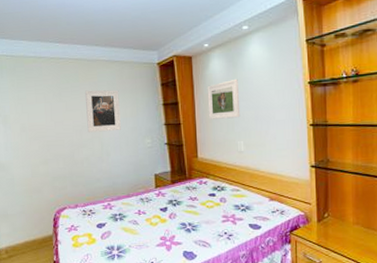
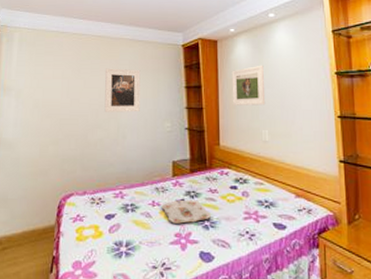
serving tray: none [146,207,192,229] -> present [161,199,211,224]

